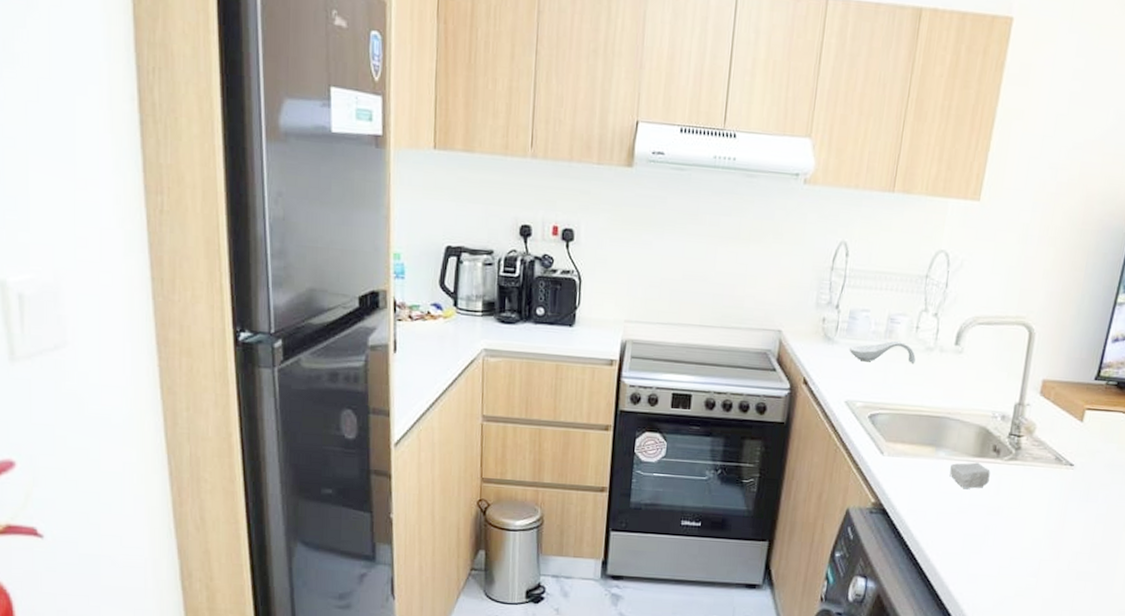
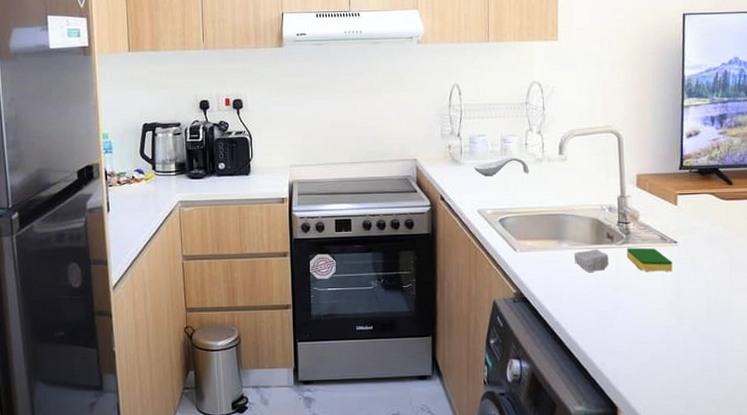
dish sponge: none [1011,465,1063,498] -> present [626,247,673,272]

